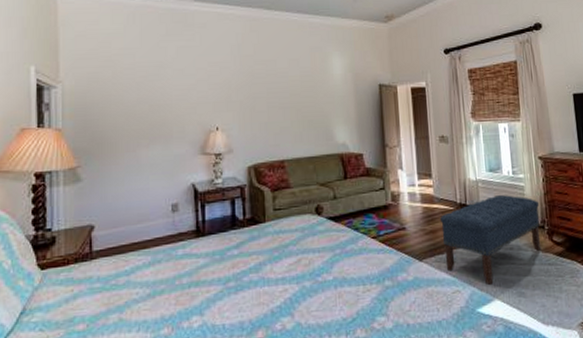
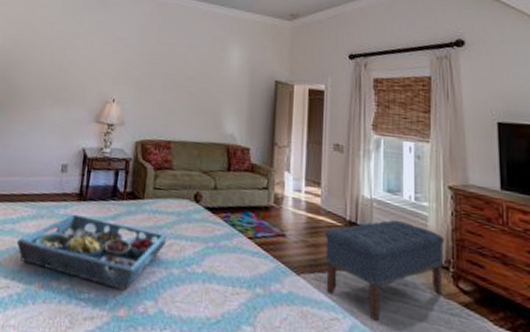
serving tray: none [135,251,295,314] -> present [16,214,167,291]

